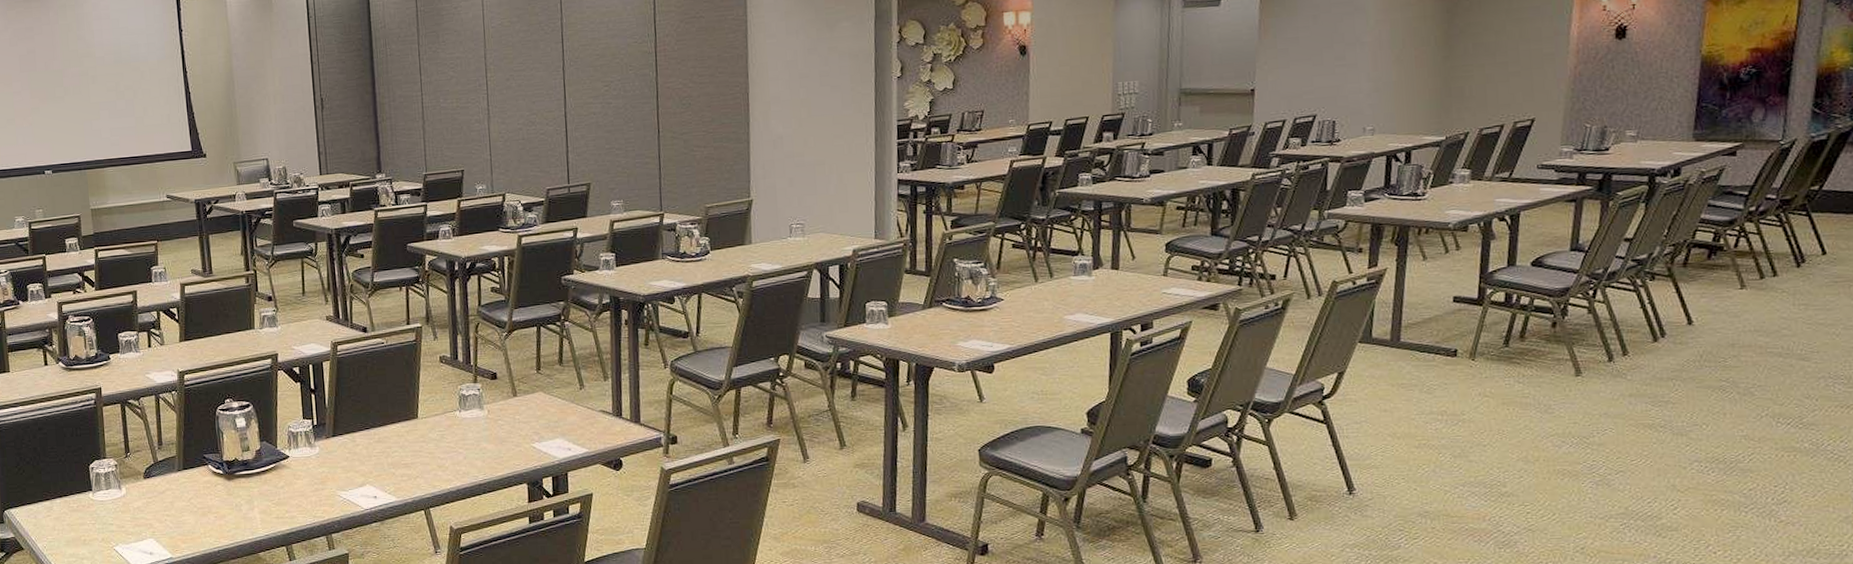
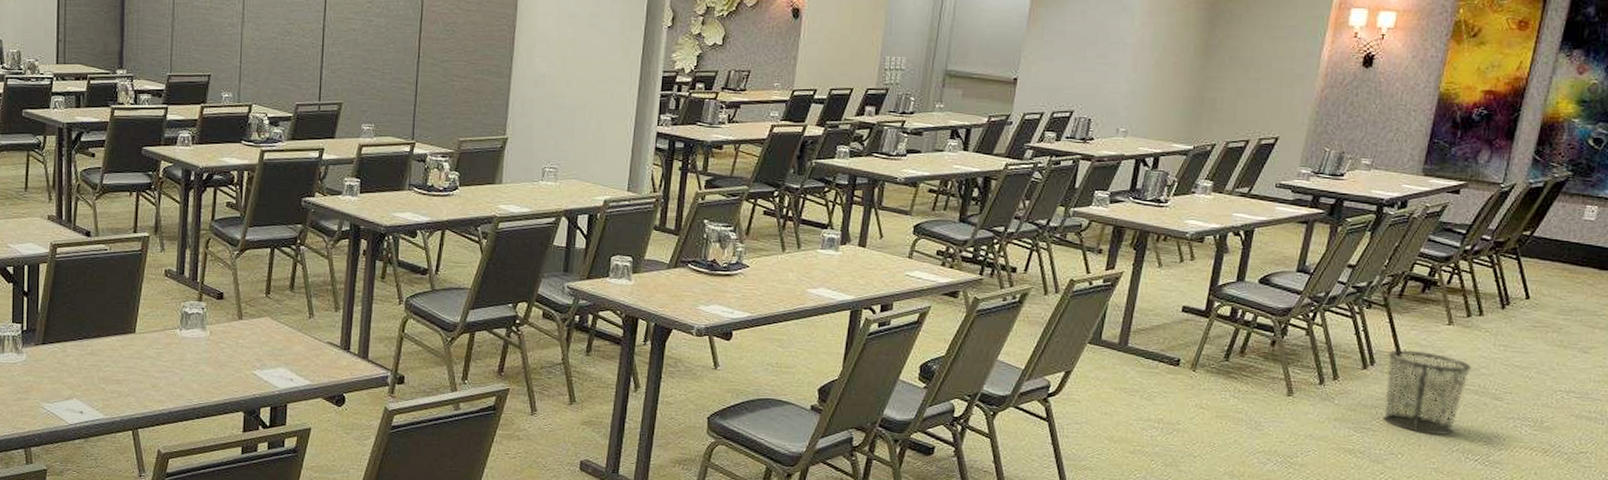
waste bin: none [1678,318,1772,403] -> present [1382,350,1472,435]

